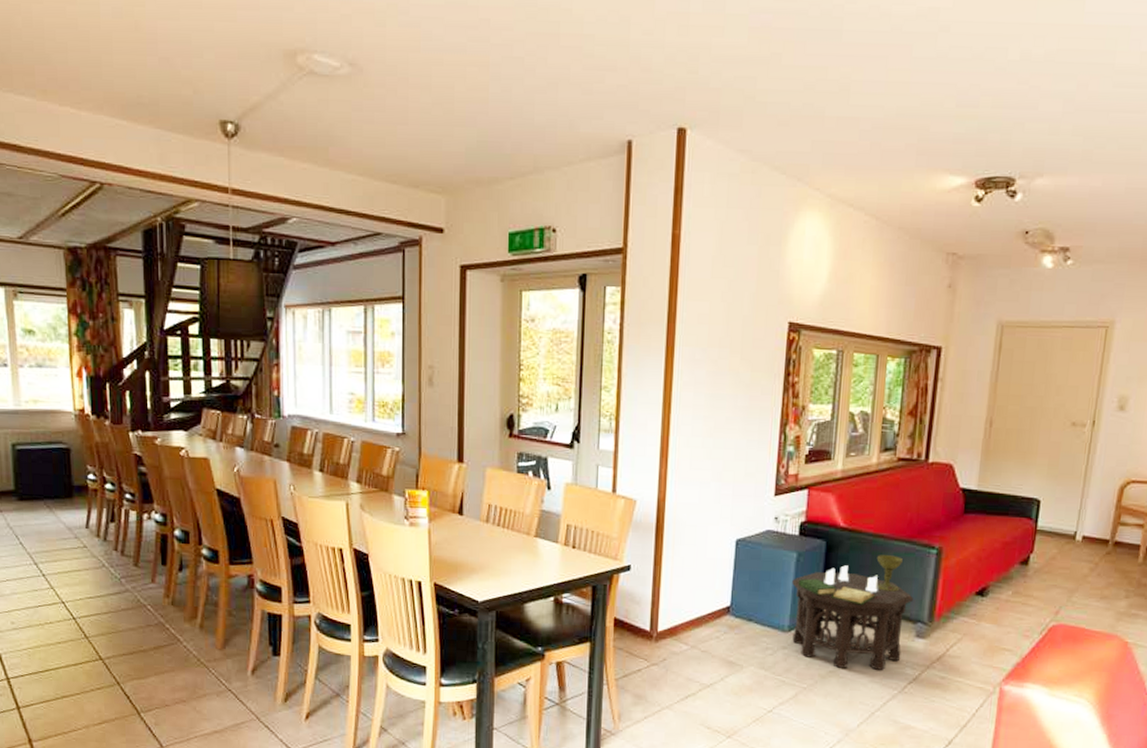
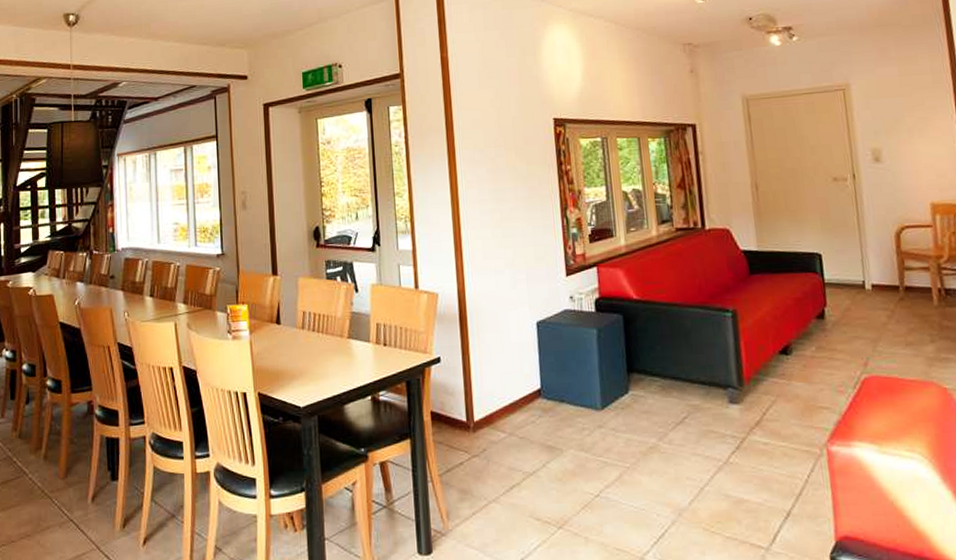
side table: present [792,555,913,670] -> none [597,322,719,443]

